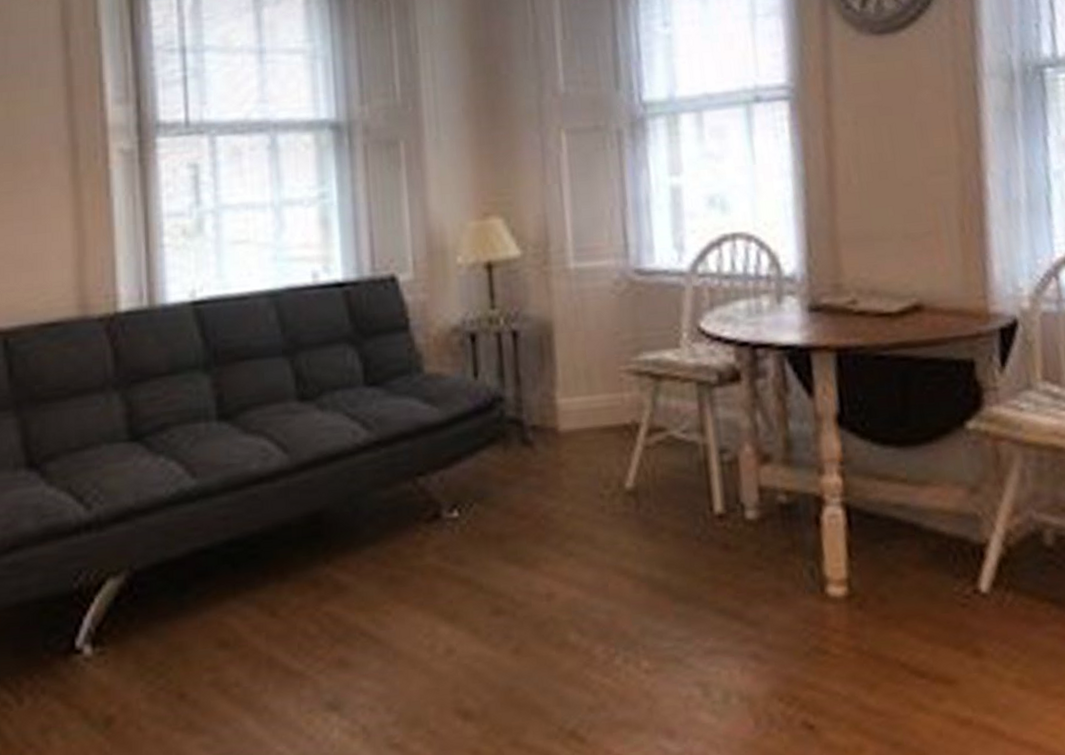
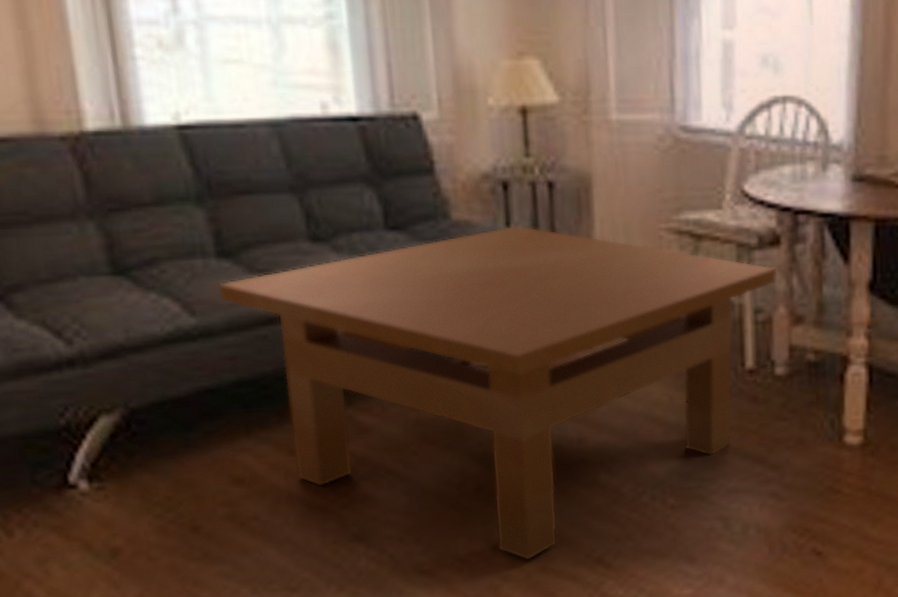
table: none [218,374,741,733] -> present [219,225,777,561]

